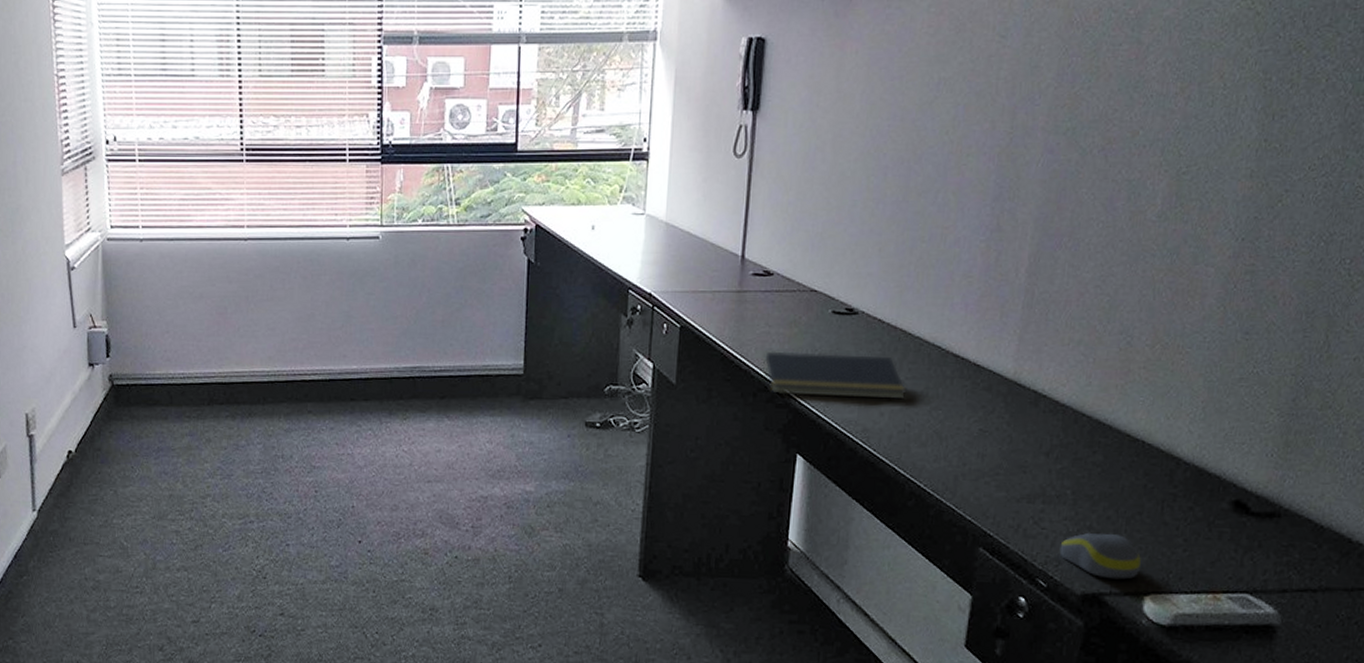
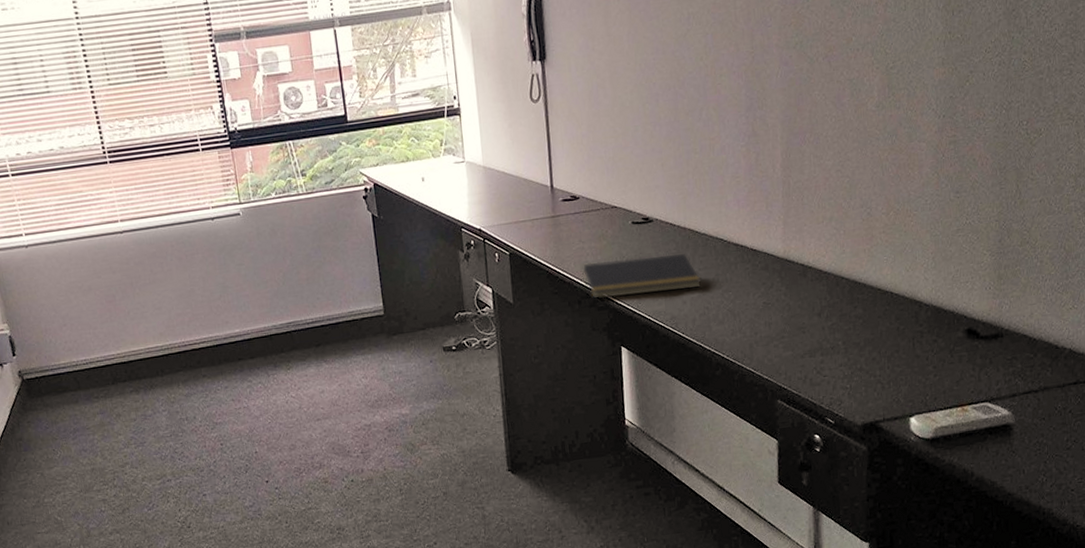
computer mouse: present [1059,533,1141,580] -> none [840,371,904,409]

